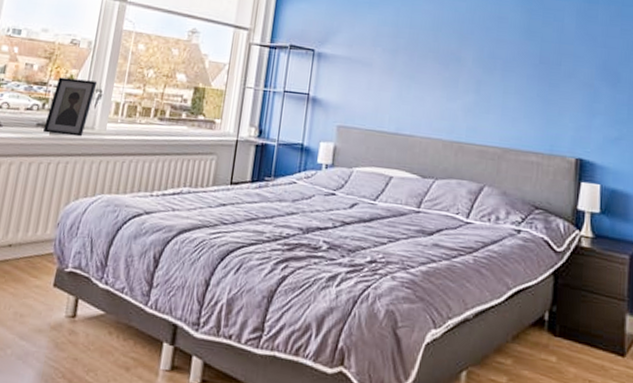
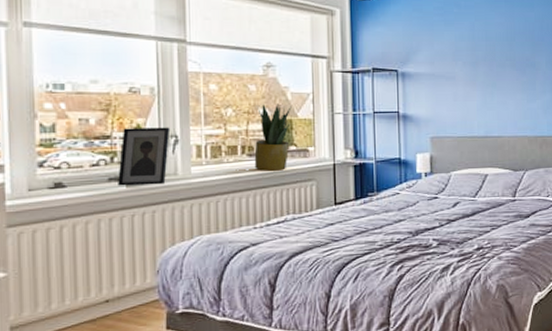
planter: none [162,69,207,140] -> present [254,103,292,171]

